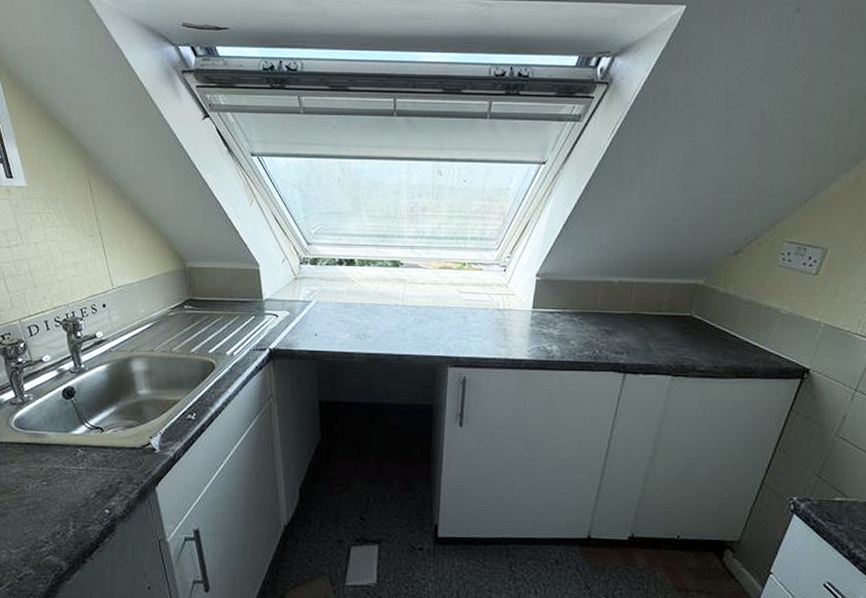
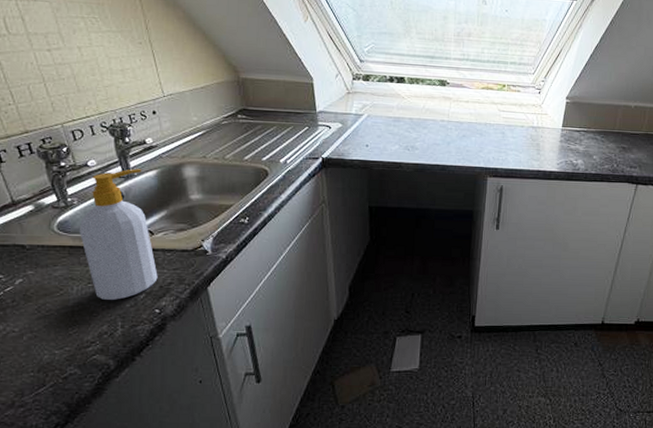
soap bottle: none [35,363,108,499] -> present [80,169,158,300]

